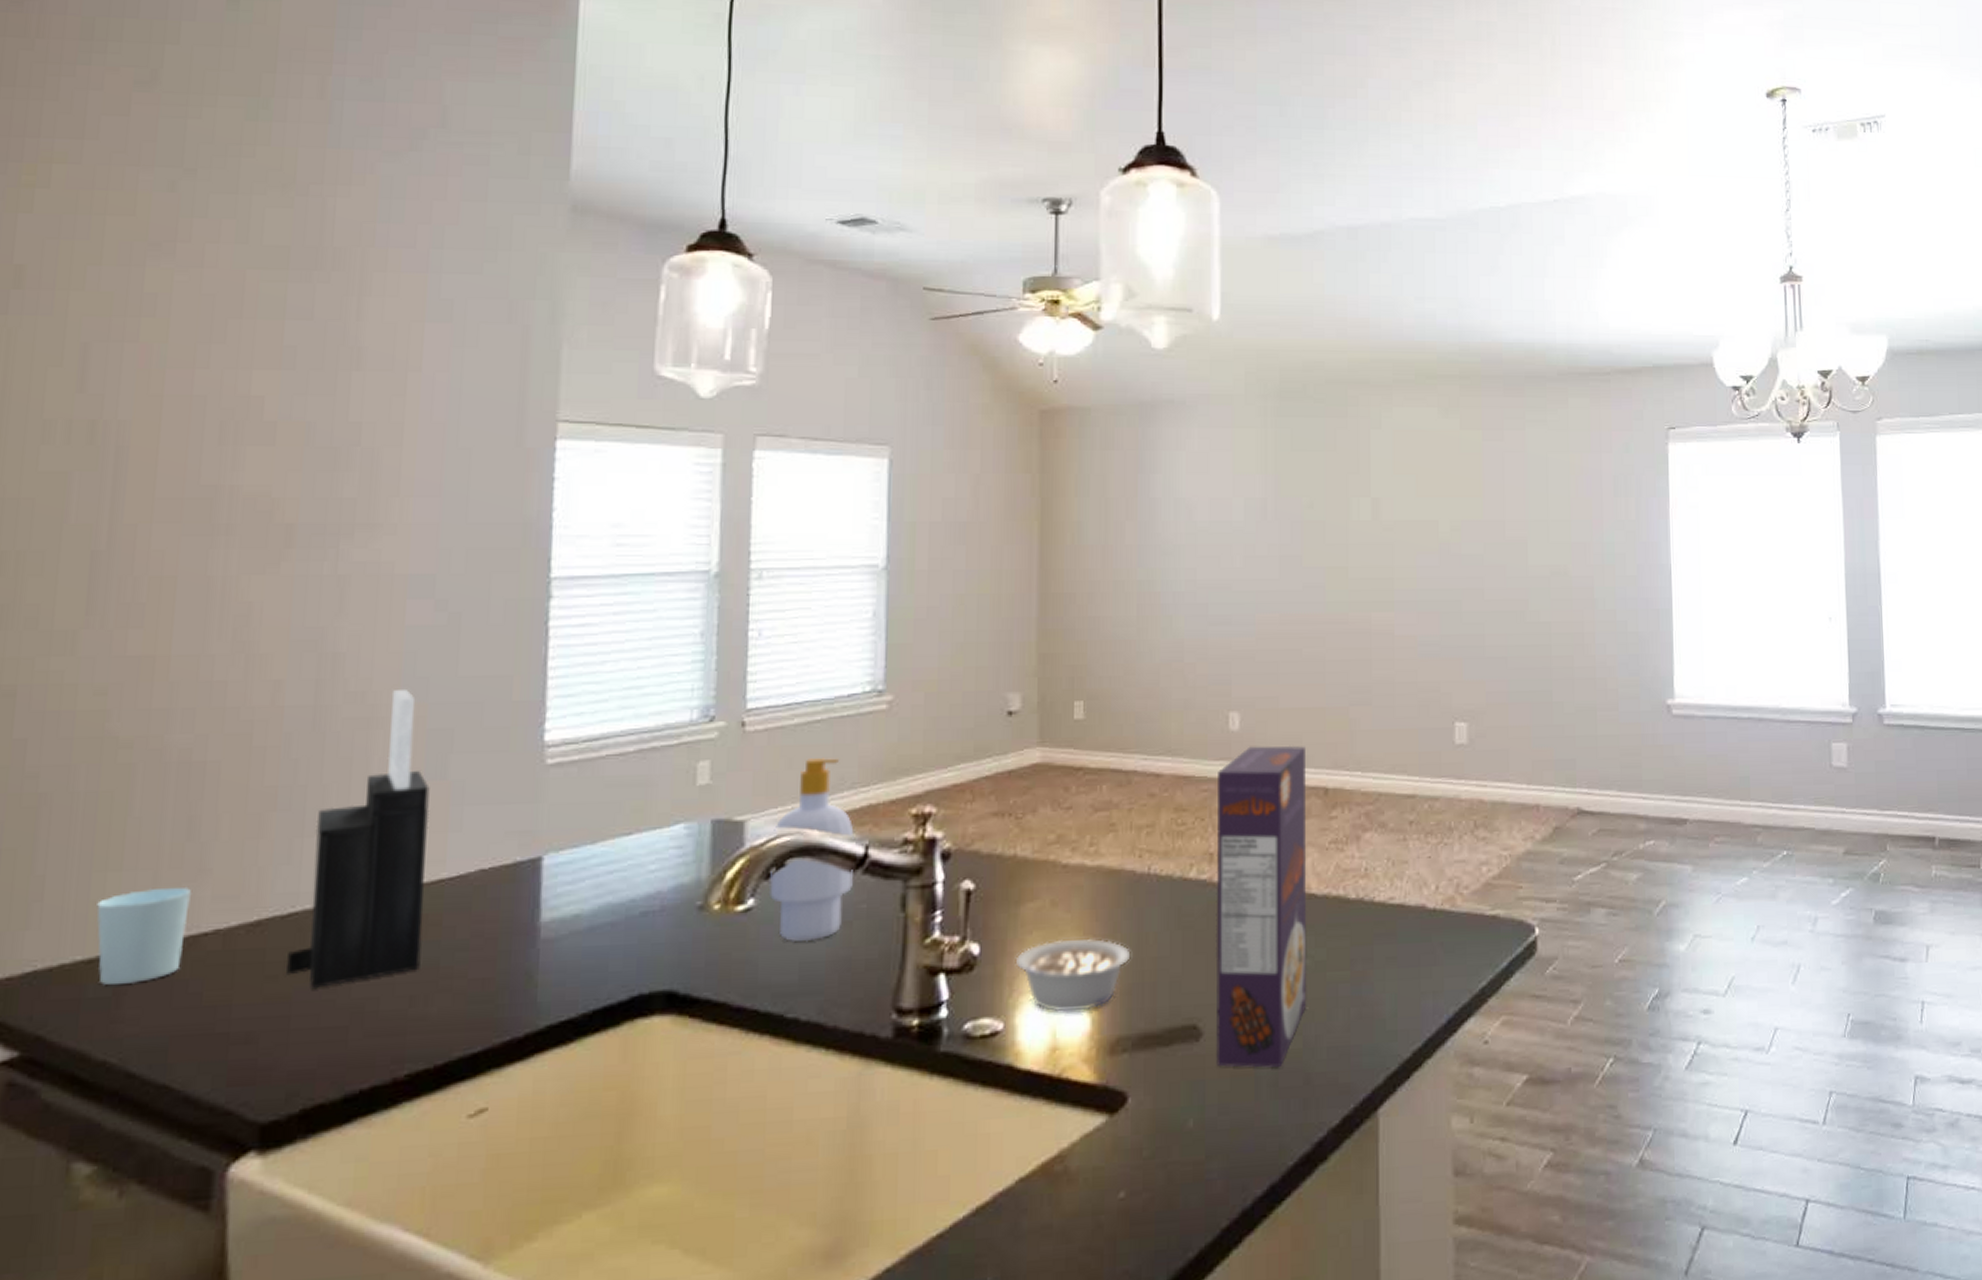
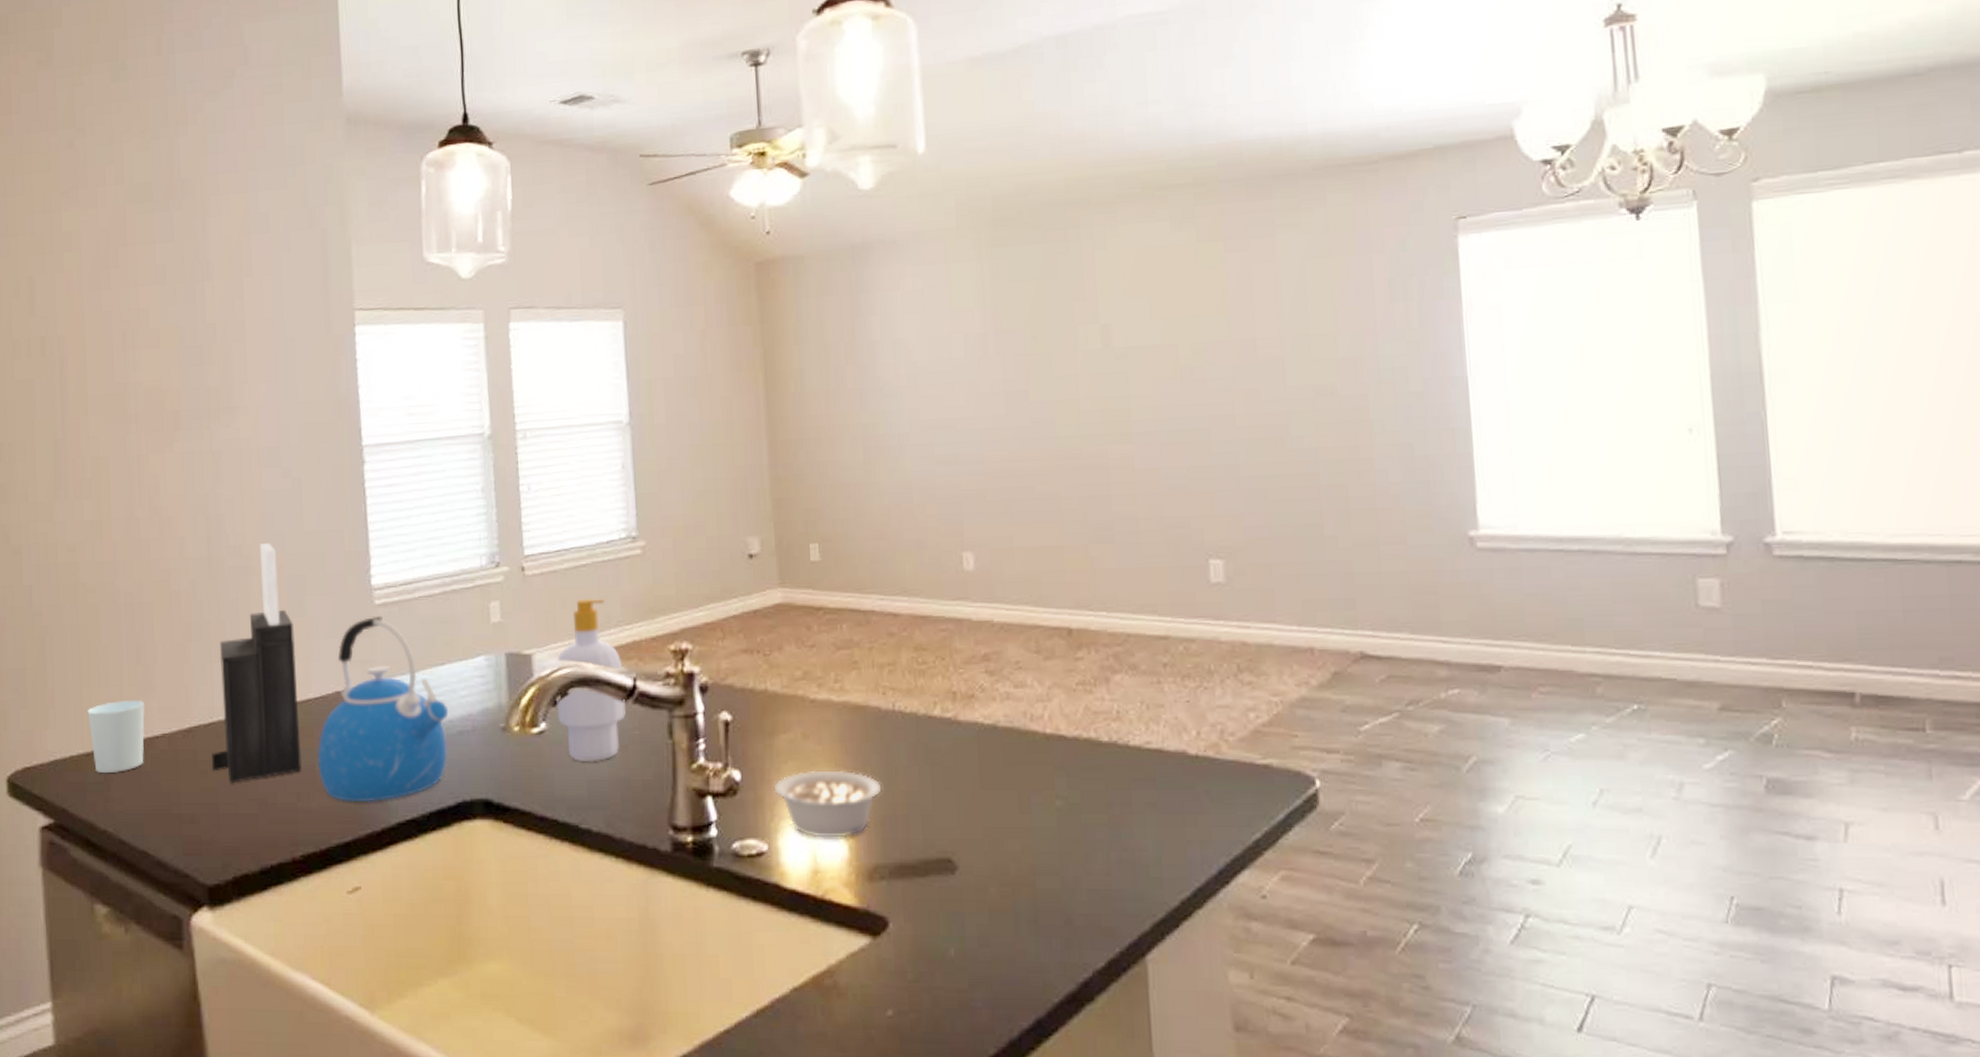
kettle: none [444,777,632,1004] -> present [317,615,449,803]
cereal box: present [1215,745,1307,1068] -> none [955,585,1063,905]

